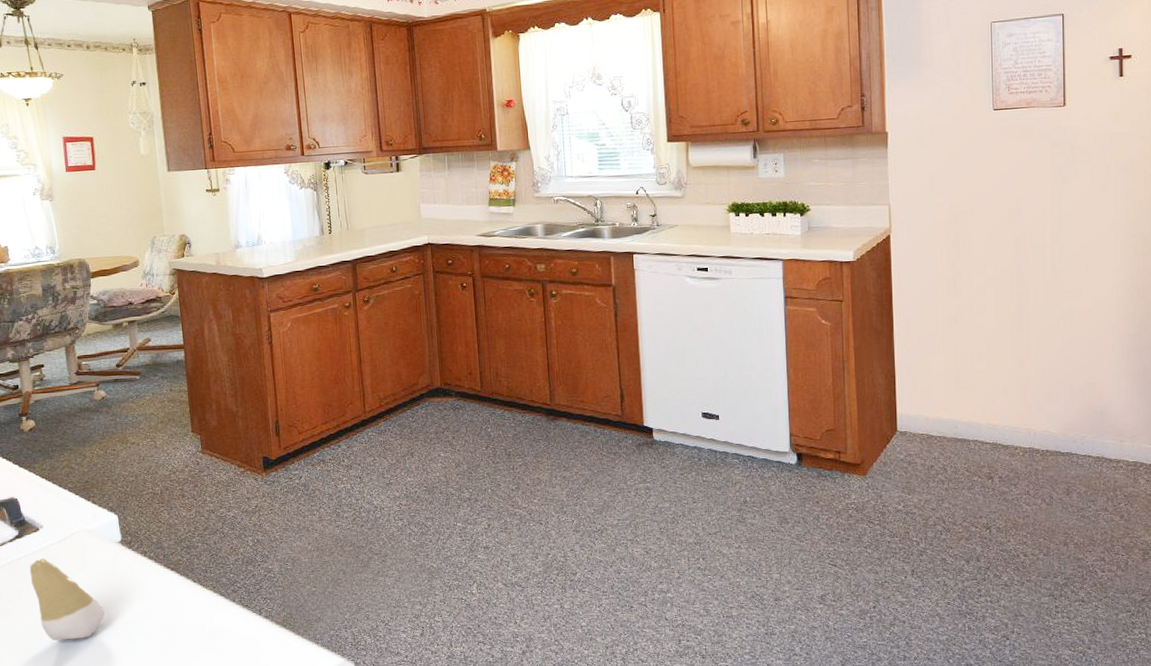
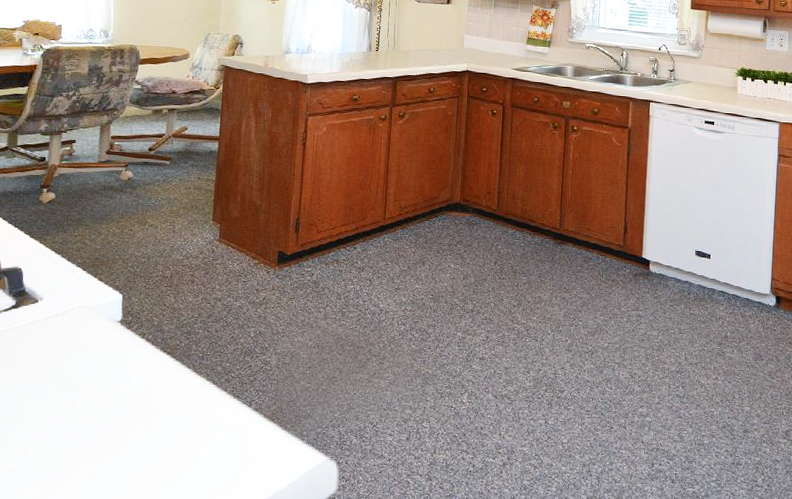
tooth: present [29,558,106,642] -> none [18,330,91,418]

